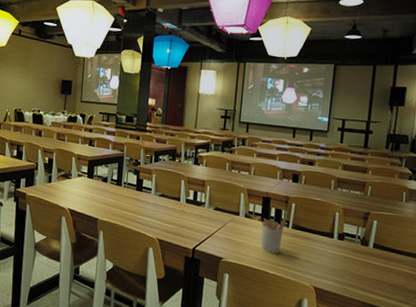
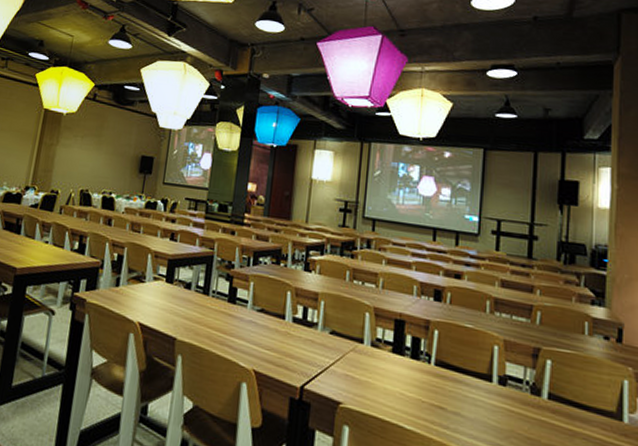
utensil holder: present [259,215,287,254] -> none [389,345,428,401]

